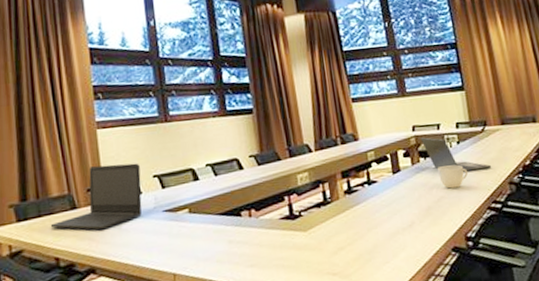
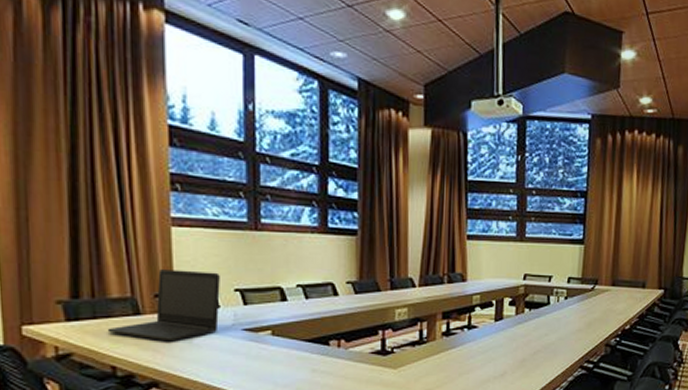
laptop: present [420,137,492,172] -> none [529,288,593,328]
cup: present [437,164,469,189] -> none [539,320,569,343]

